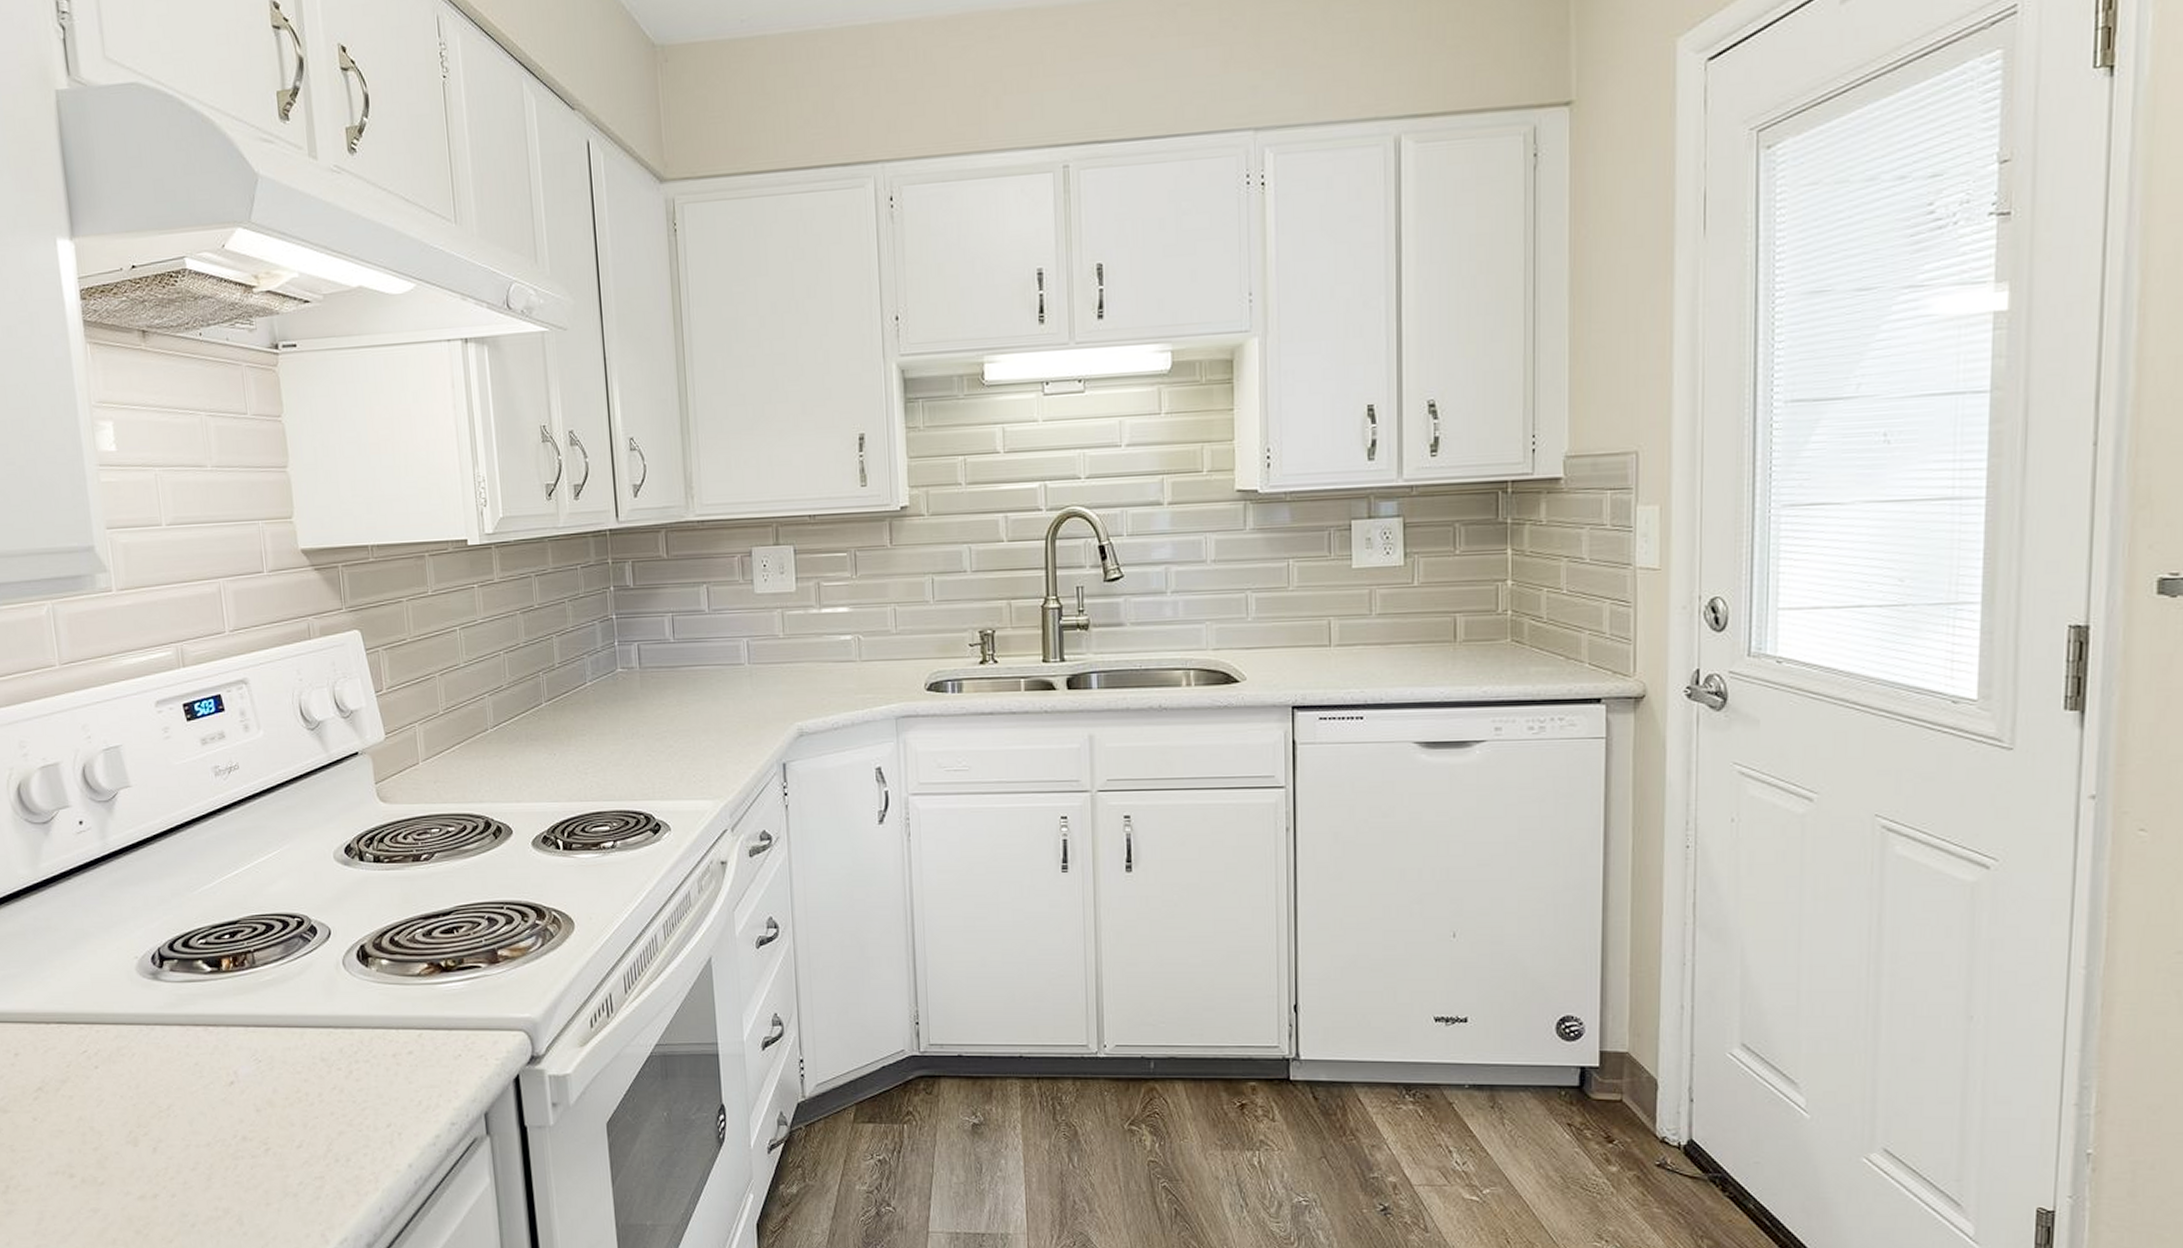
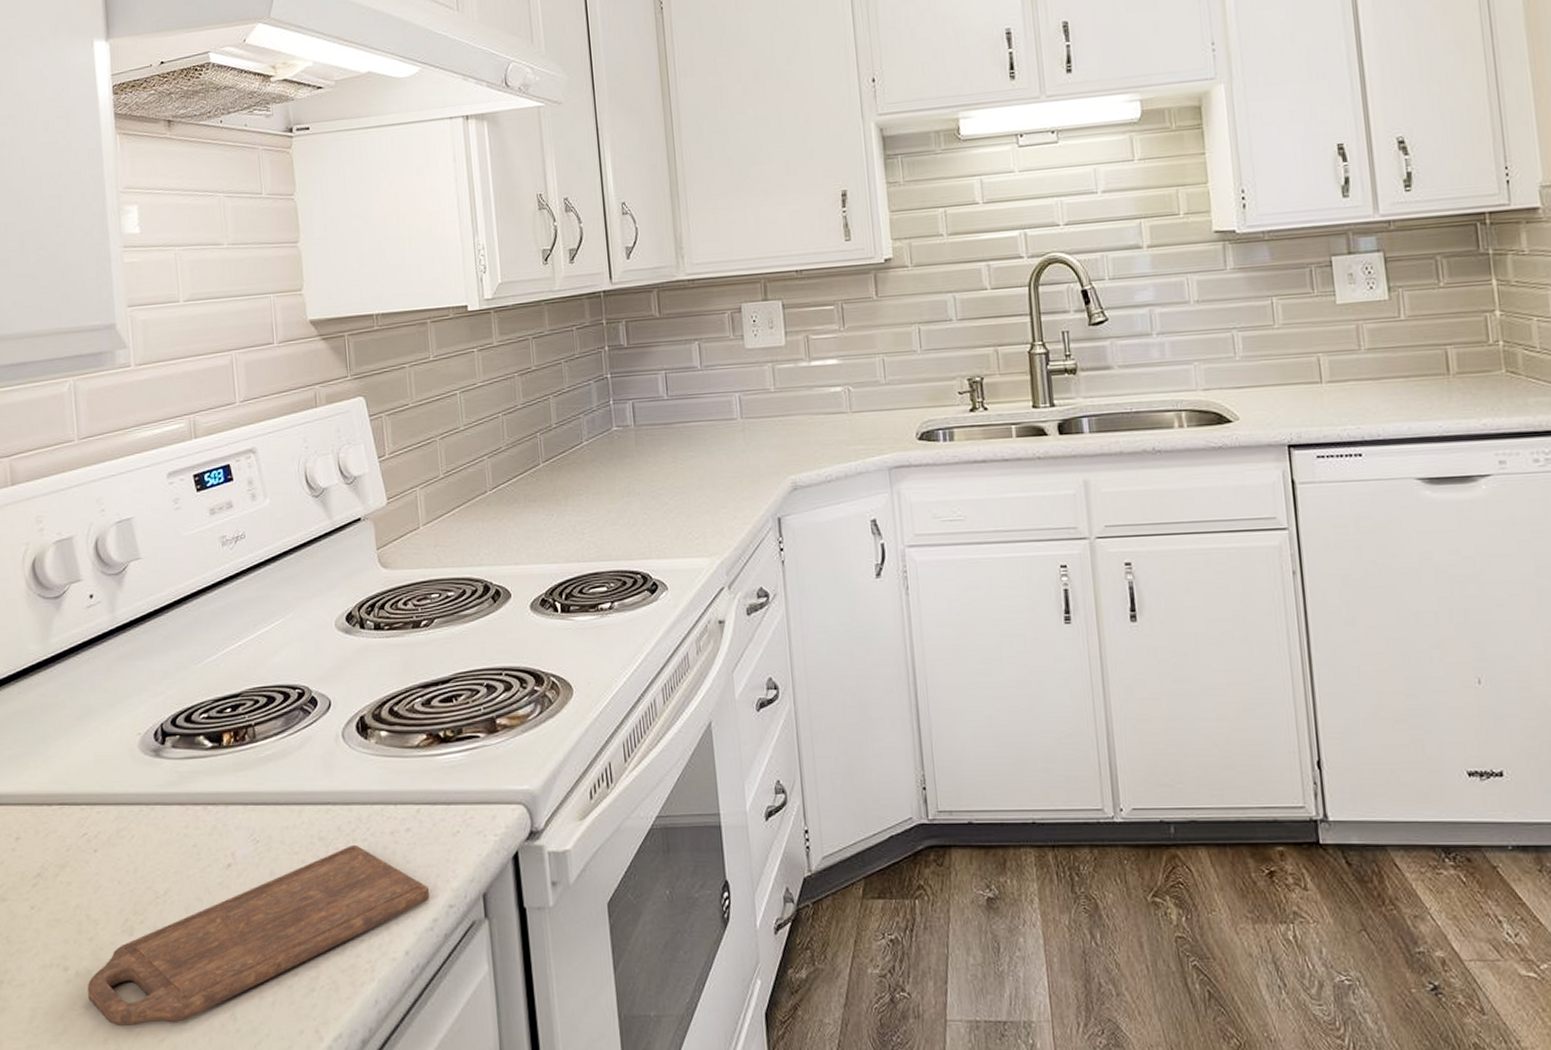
cutting board: none [94,1065,433,1229] -> present [87,844,430,1027]

